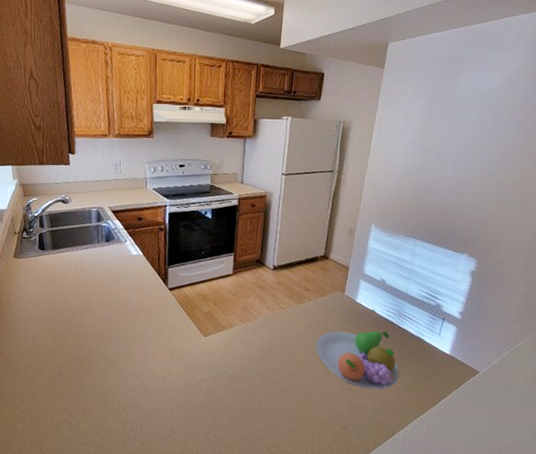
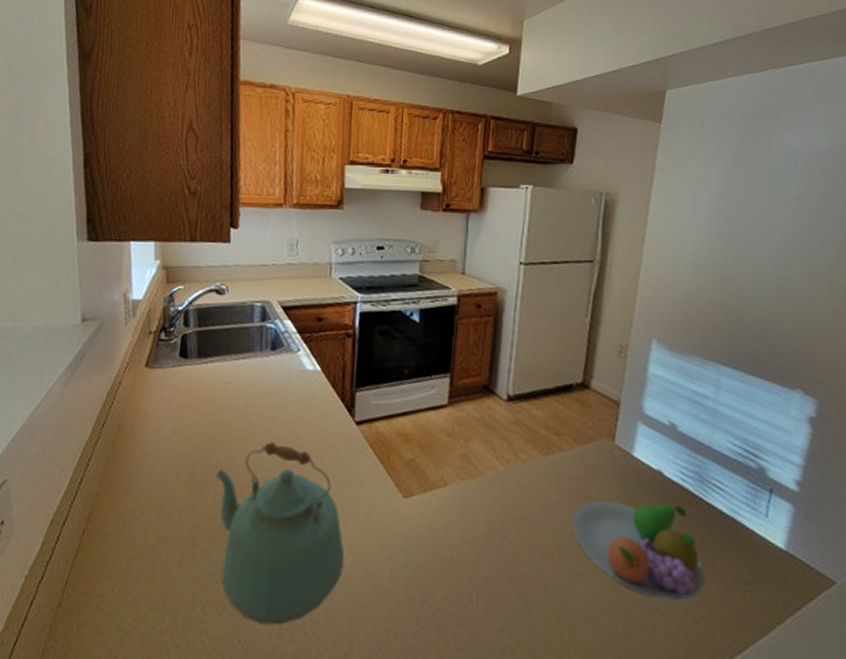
kettle: none [72,305,165,422] -> present [215,442,345,626]

